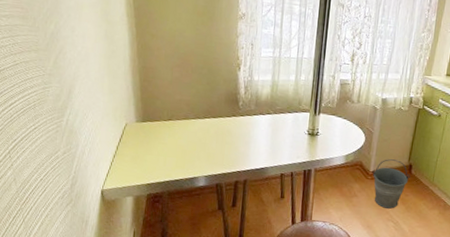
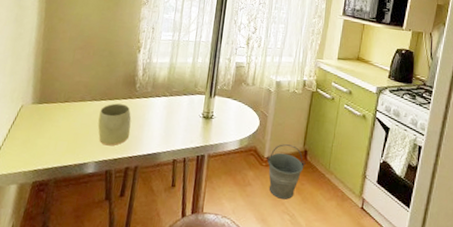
mug: none [204,121,237,162] -> present [97,103,132,146]

